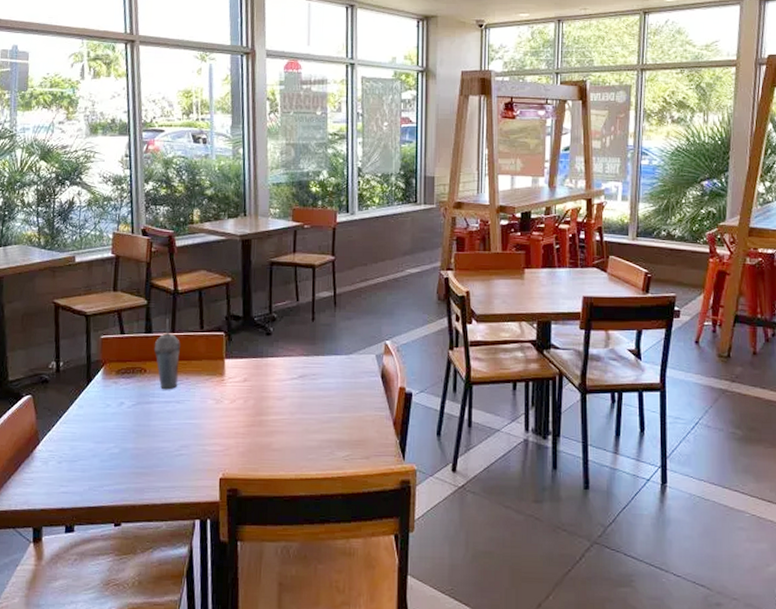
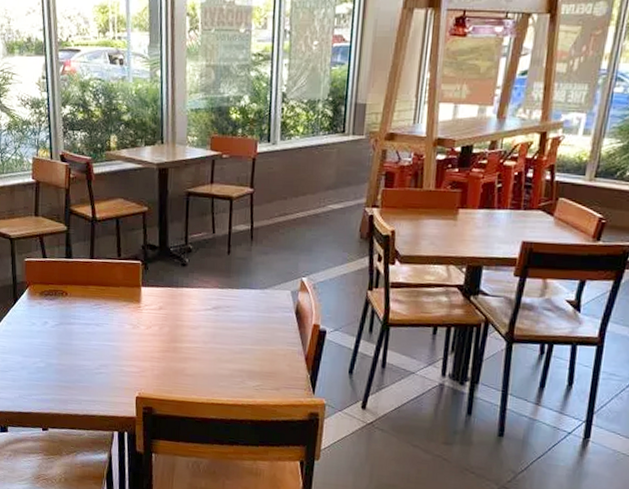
beverage cup: present [153,318,181,390] -> none [74,244,100,313]

